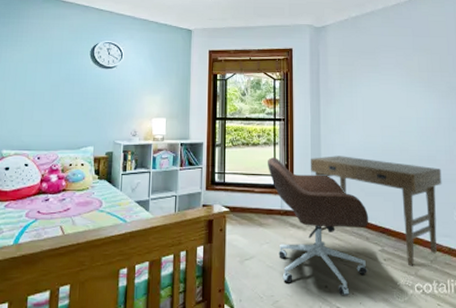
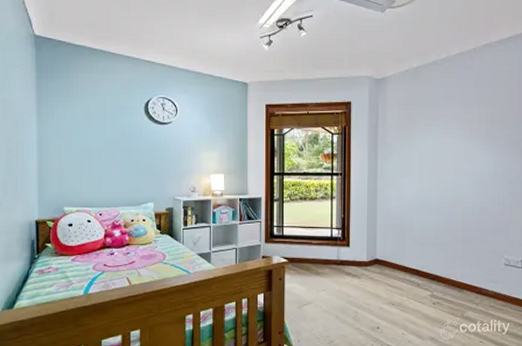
office chair: present [268,157,369,296] -> none [325,211,421,336]
desk: present [310,156,442,266] -> none [366,208,493,309]

